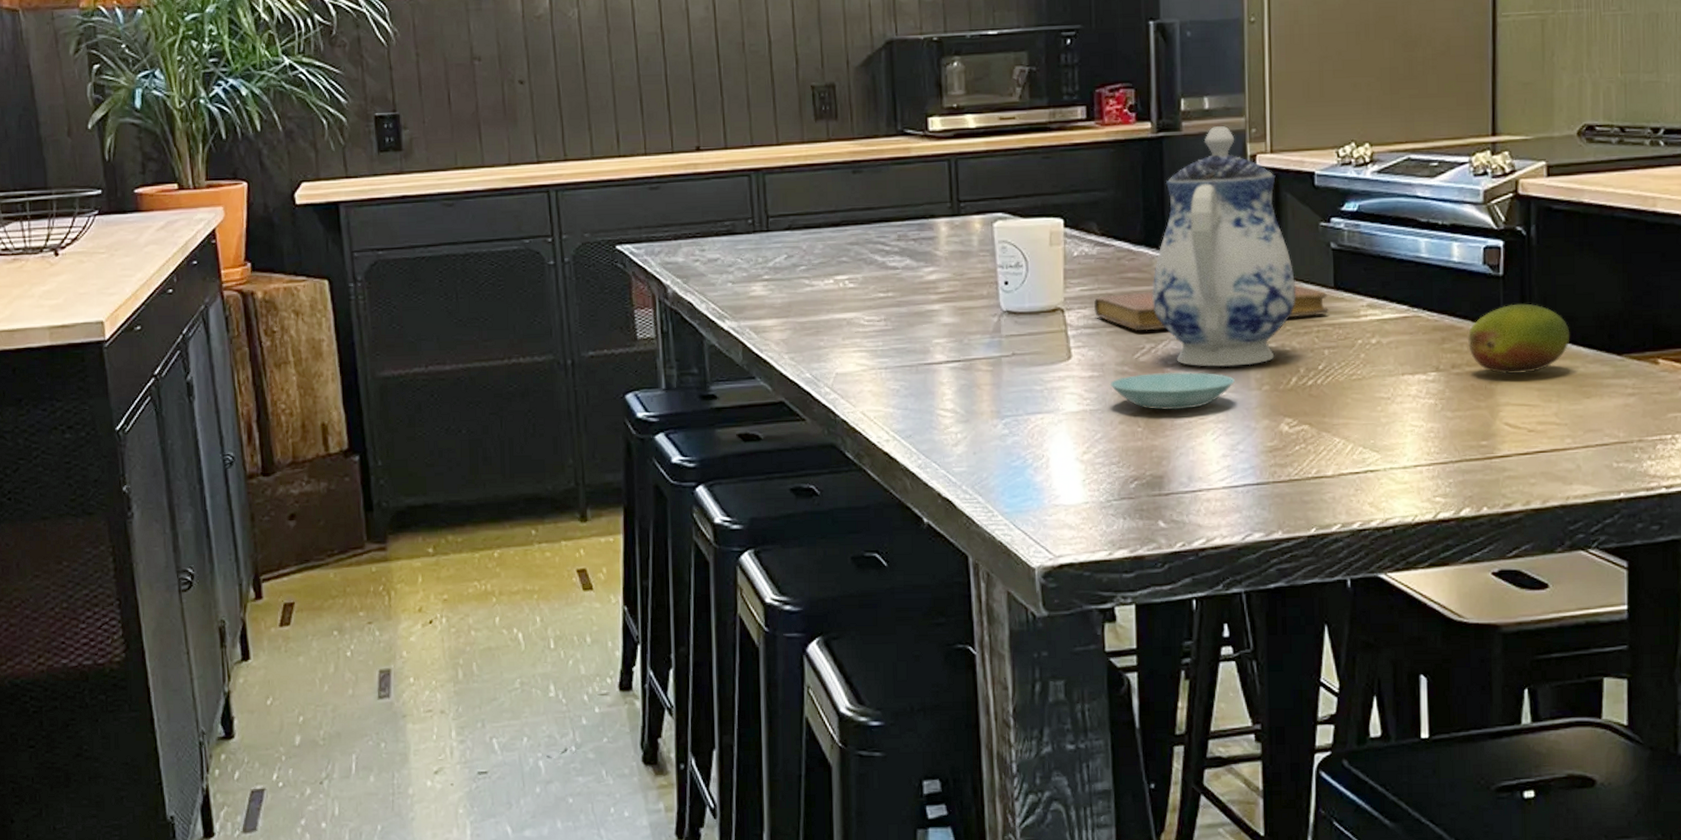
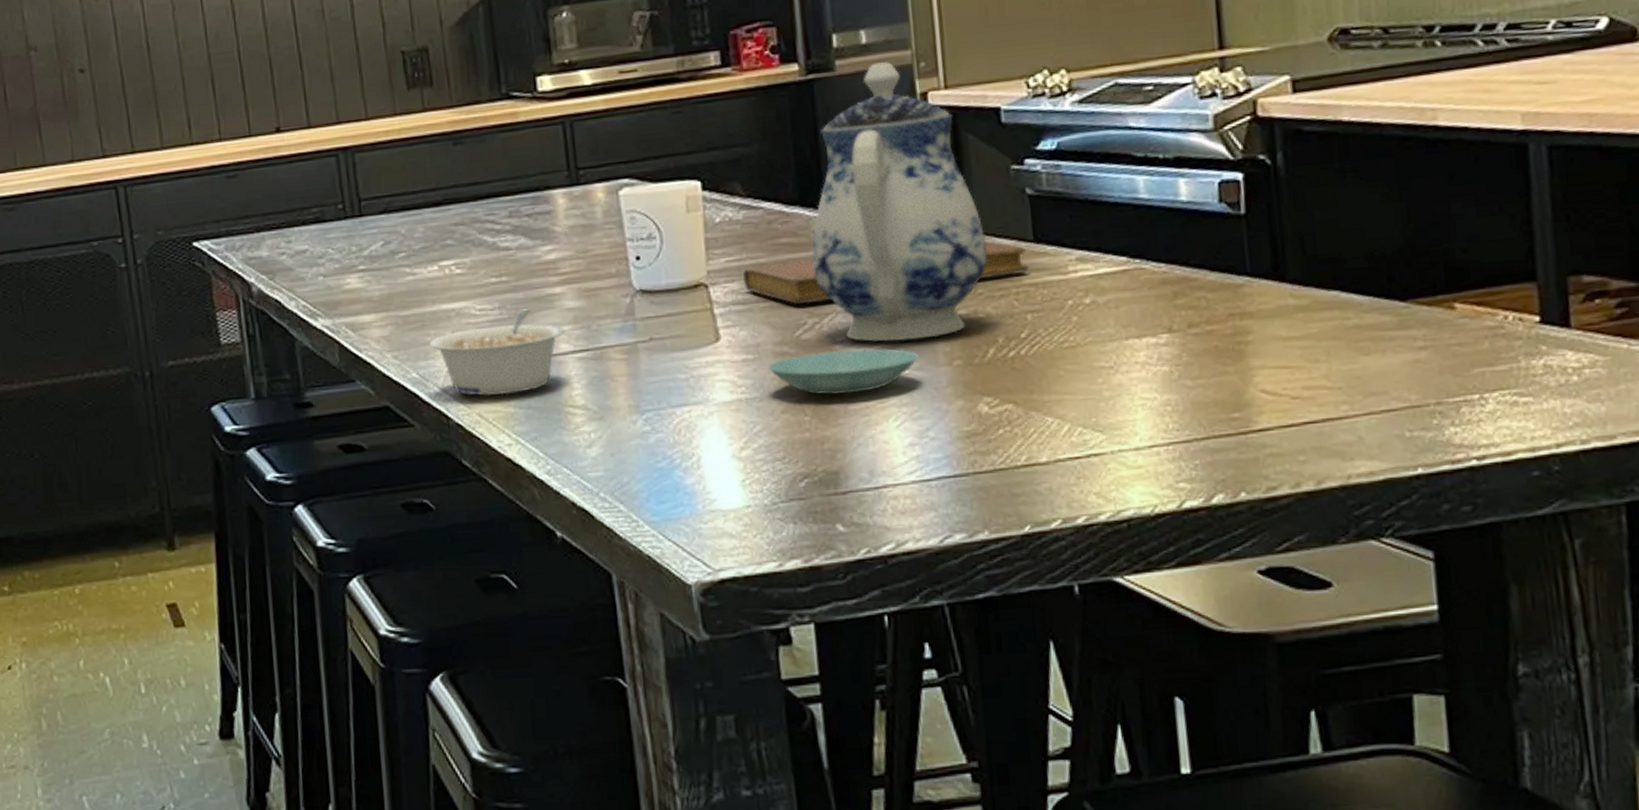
legume: none [822,322,941,397] -> present [429,309,565,396]
fruit: present [1468,303,1570,375] -> none [1206,245,1338,332]

